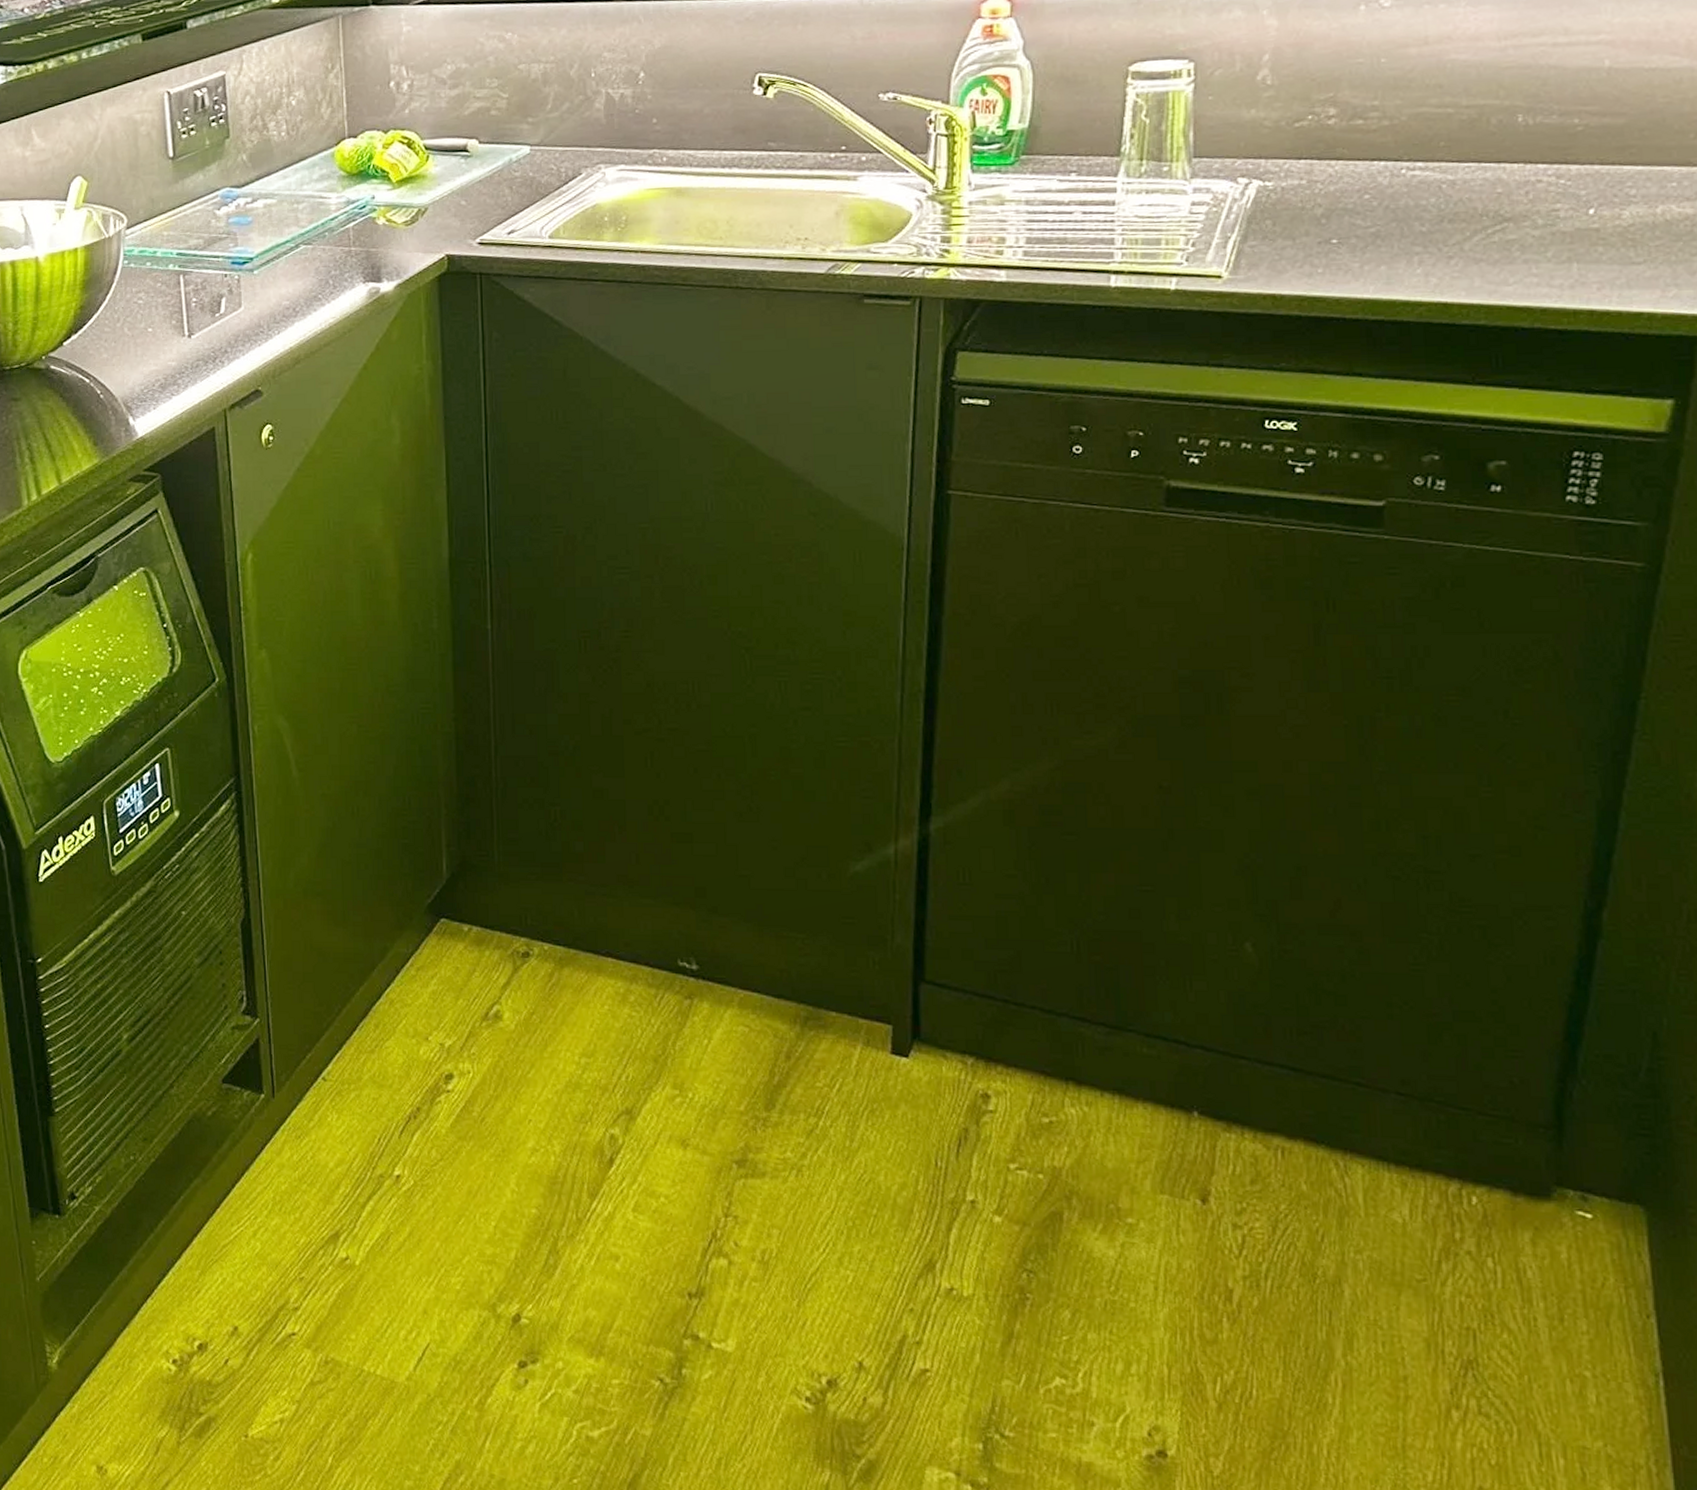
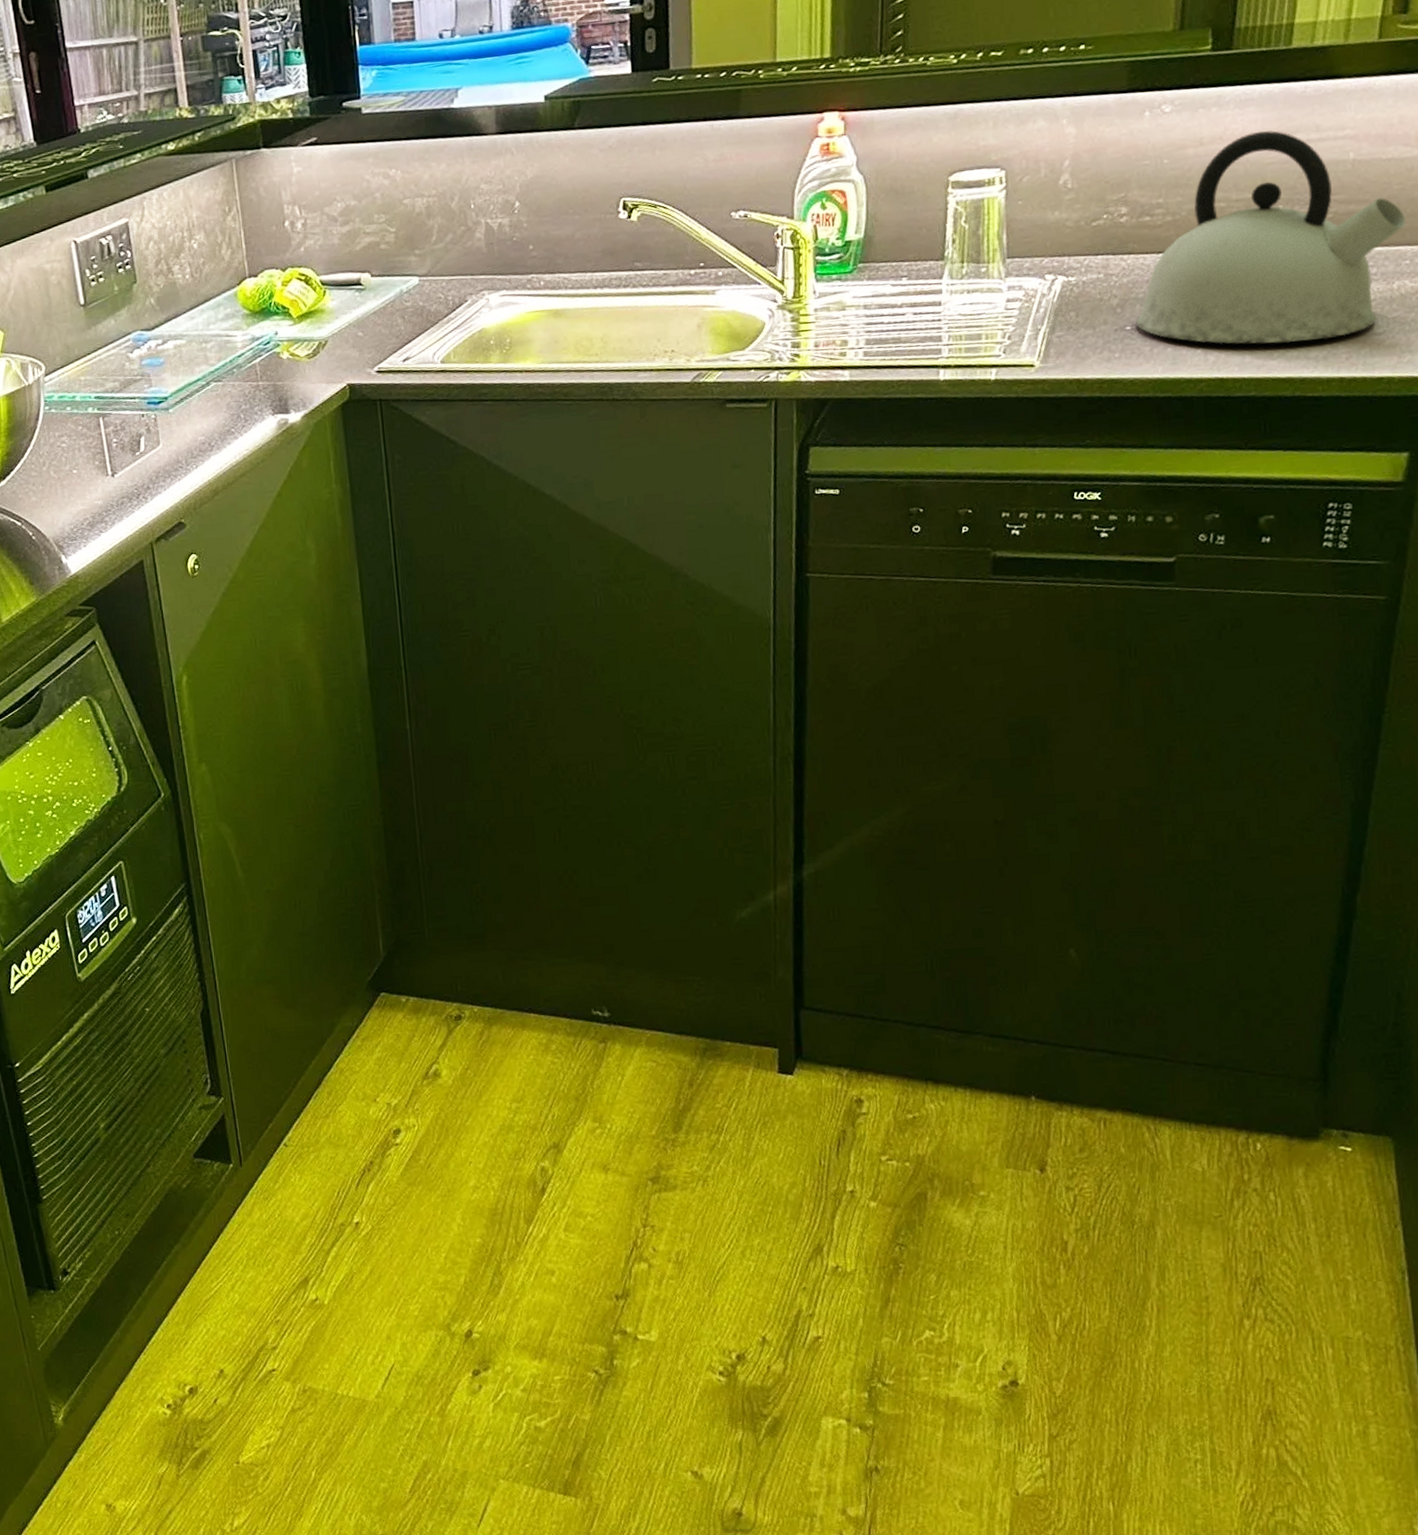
kettle: none [1343,32,1672,268] -> present [1135,130,1406,344]

